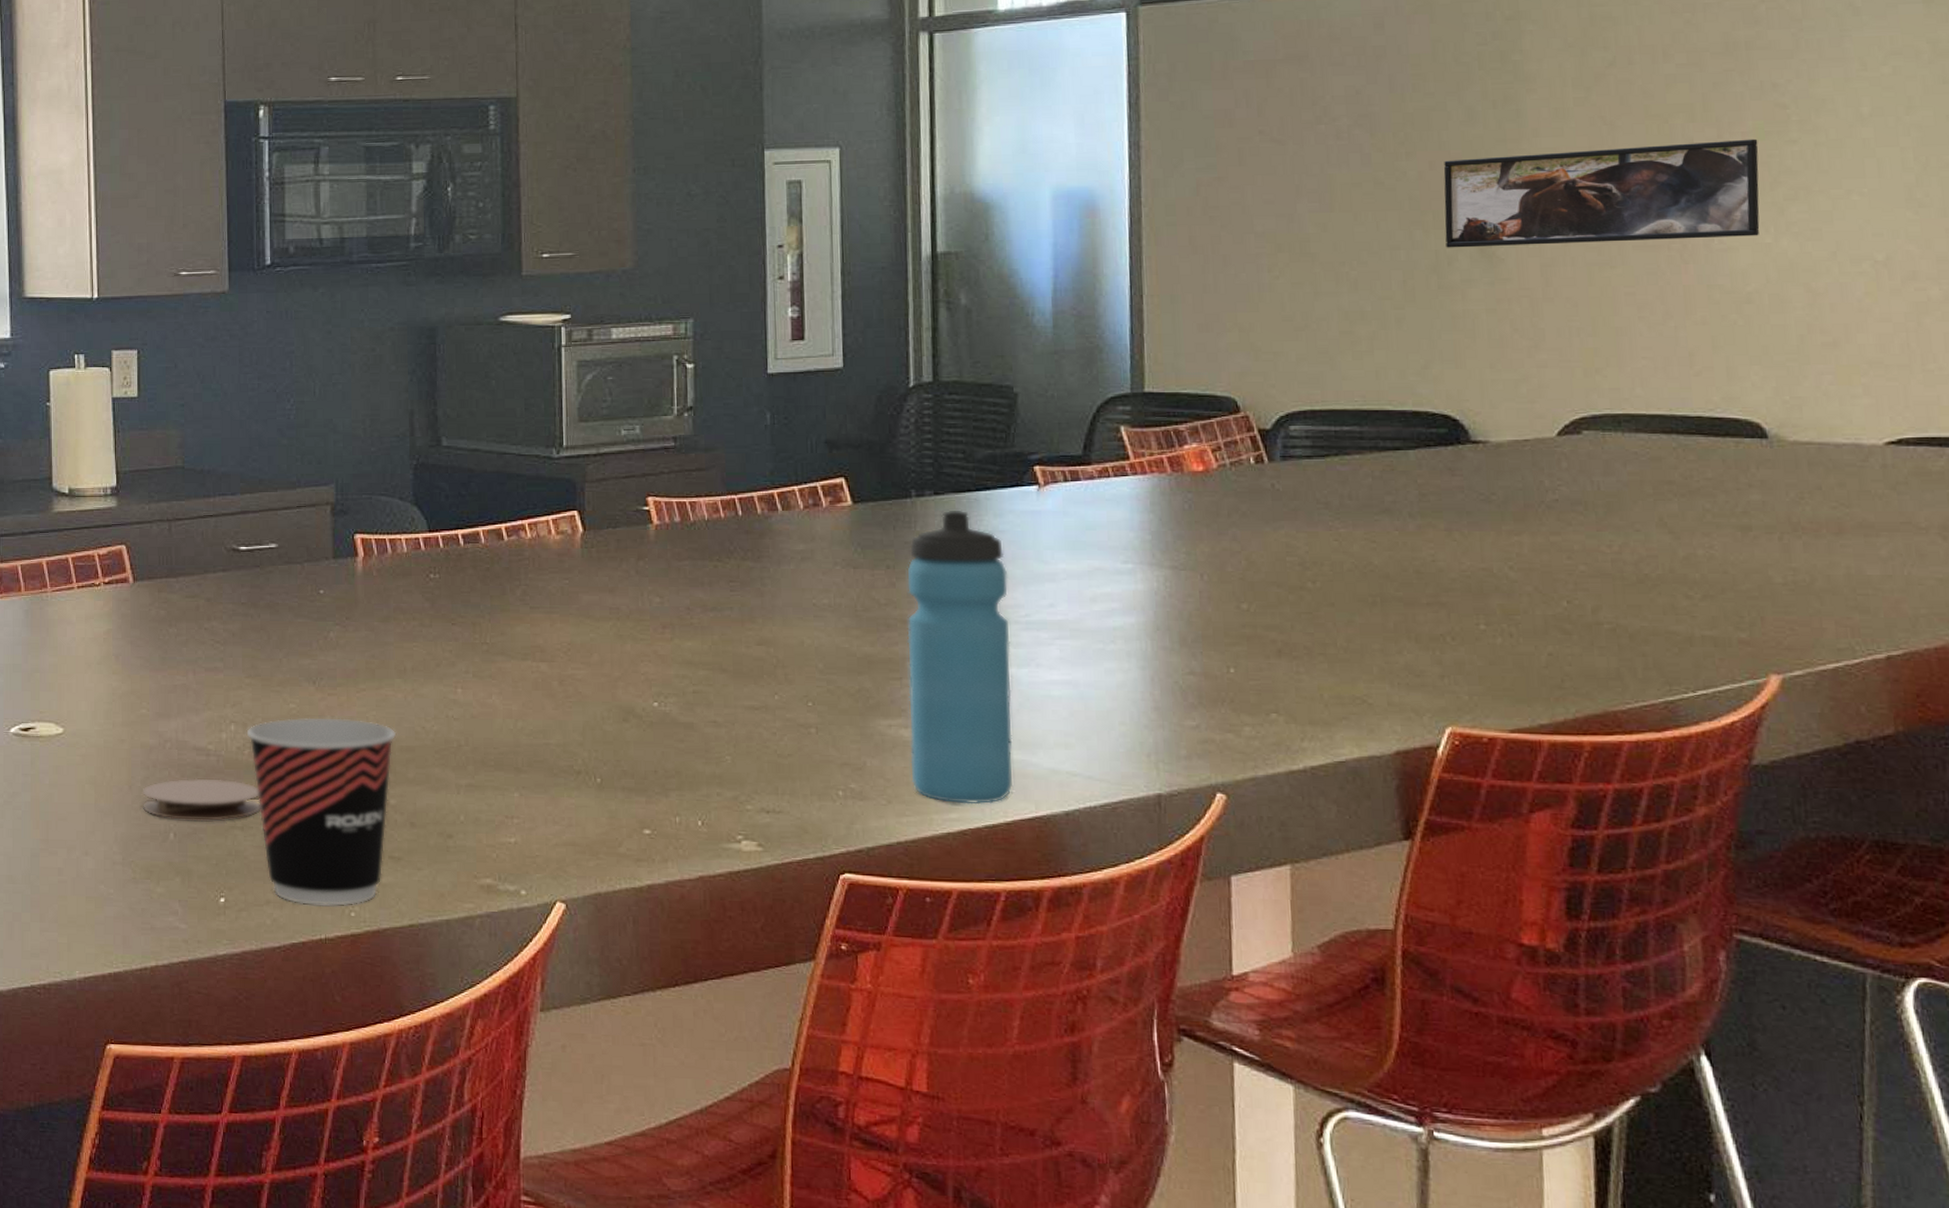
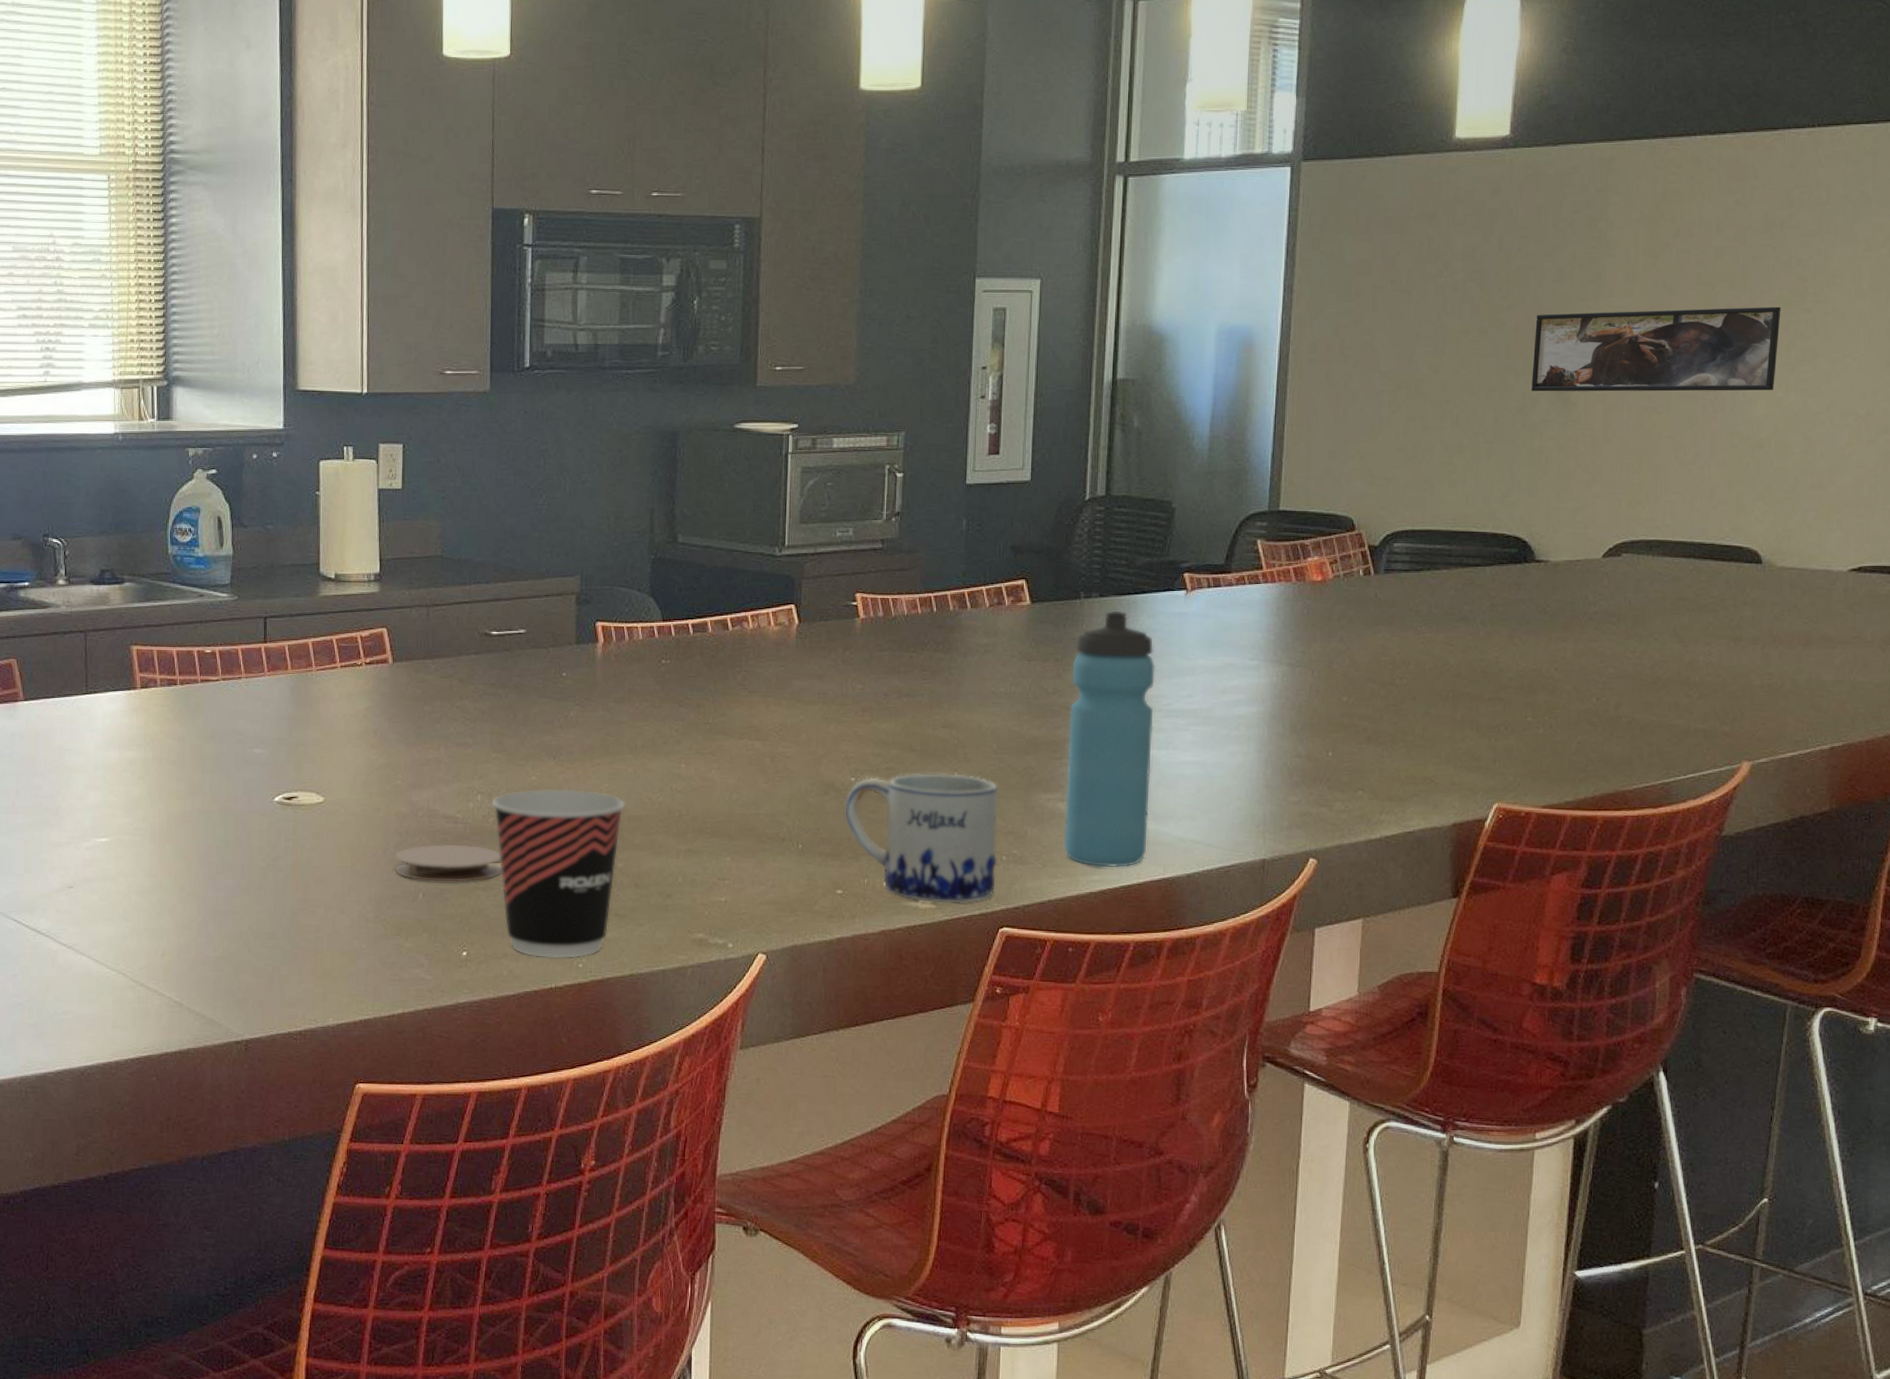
mug: none [647,697,833,846] -> present [844,773,998,904]

